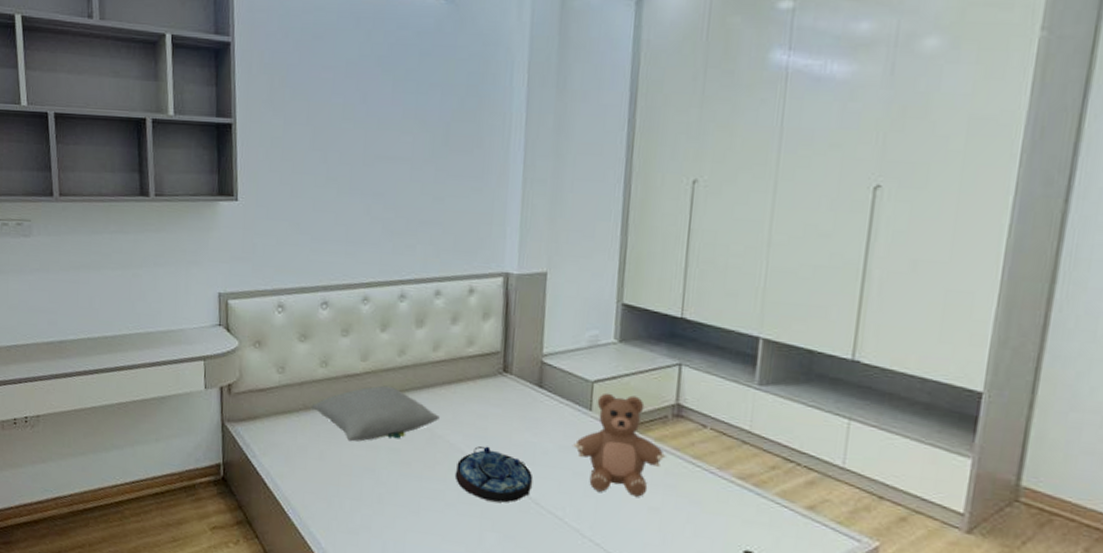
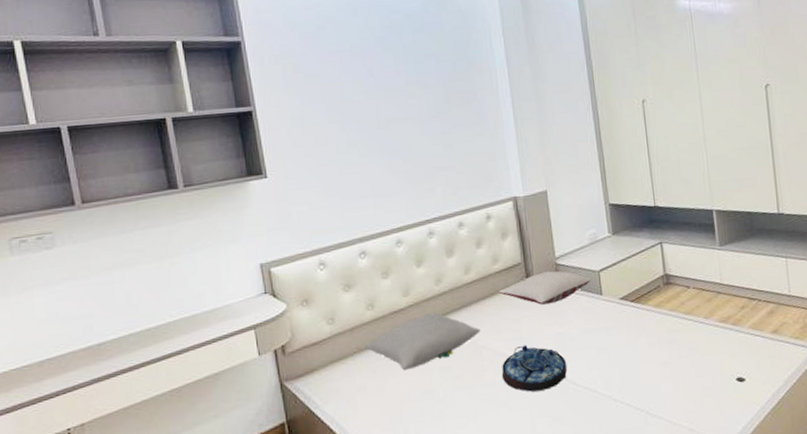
pillow: none [467,368,582,407] -> present [498,271,592,305]
teddy bear: present [573,393,666,497] -> none [593,275,665,360]

